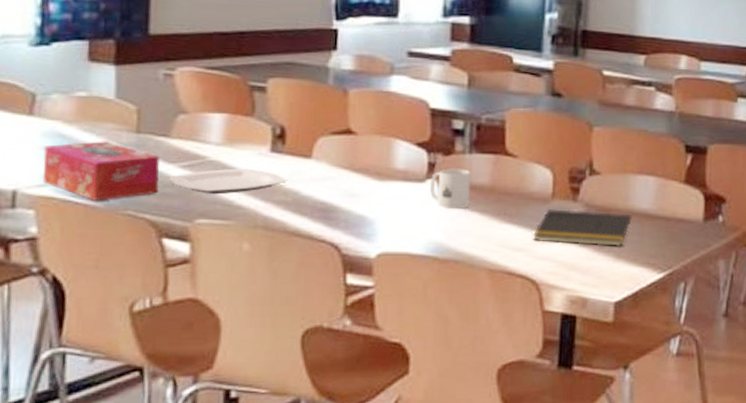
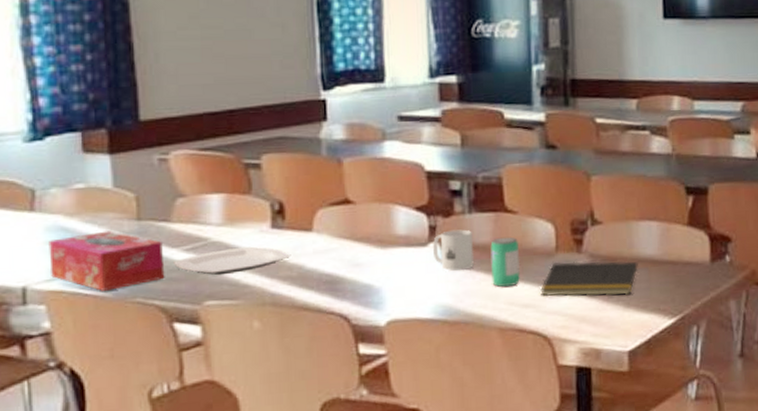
beverage can: none [486,179,516,230] -> present [490,237,520,288]

